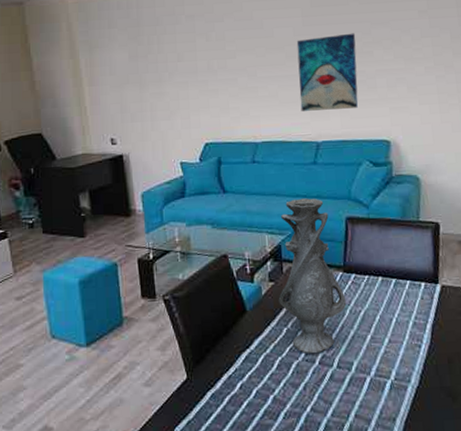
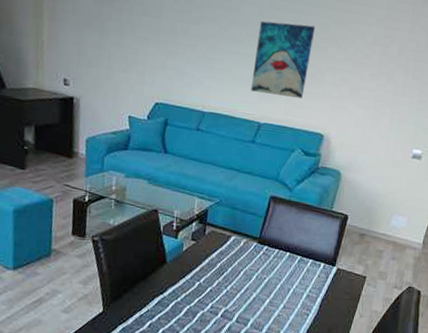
vase: present [278,198,347,353] -> none [196,171,256,307]

